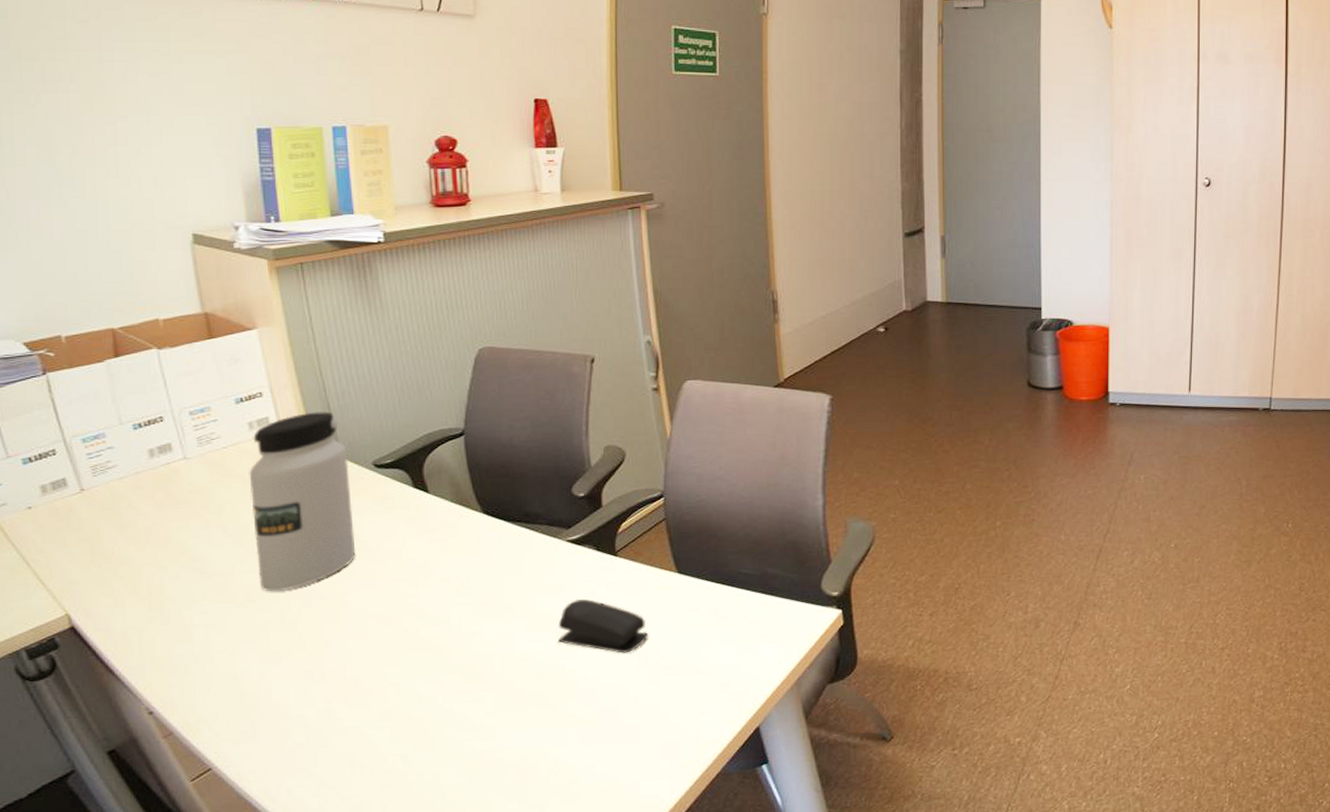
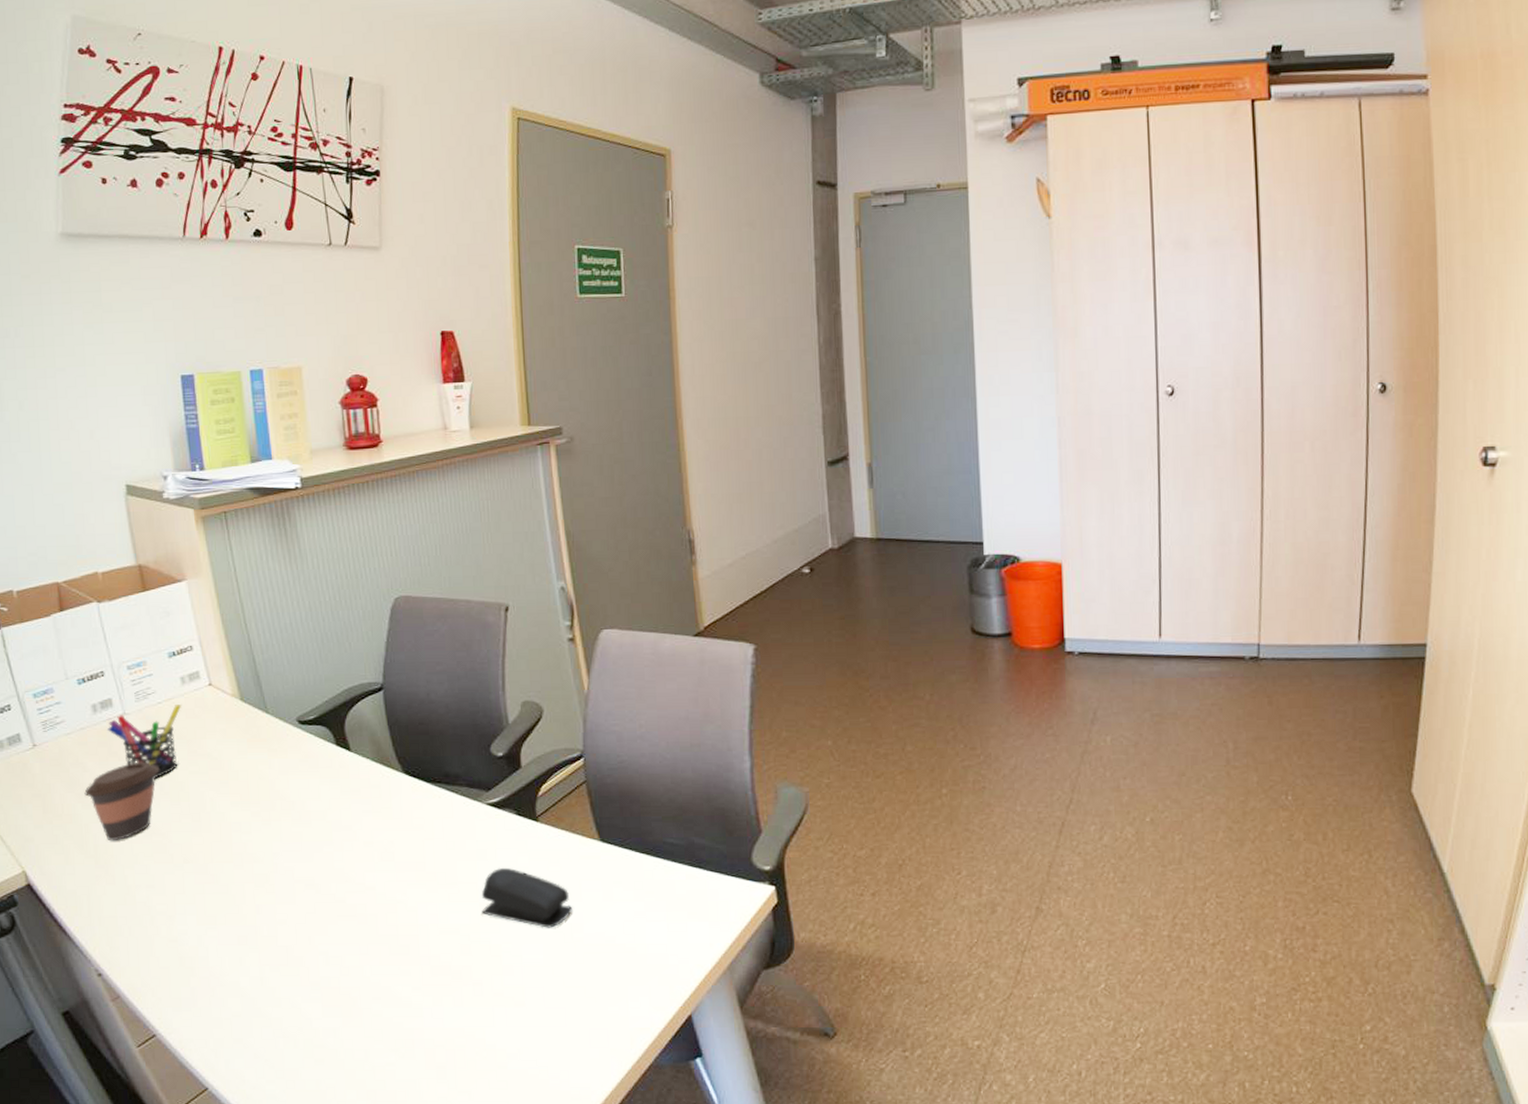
coffee cup: none [138,504,223,583] -> present [84,761,160,841]
pen holder: none [165,449,249,520] -> present [107,705,182,778]
water bottle: present [249,412,356,592] -> none [182,665,284,853]

